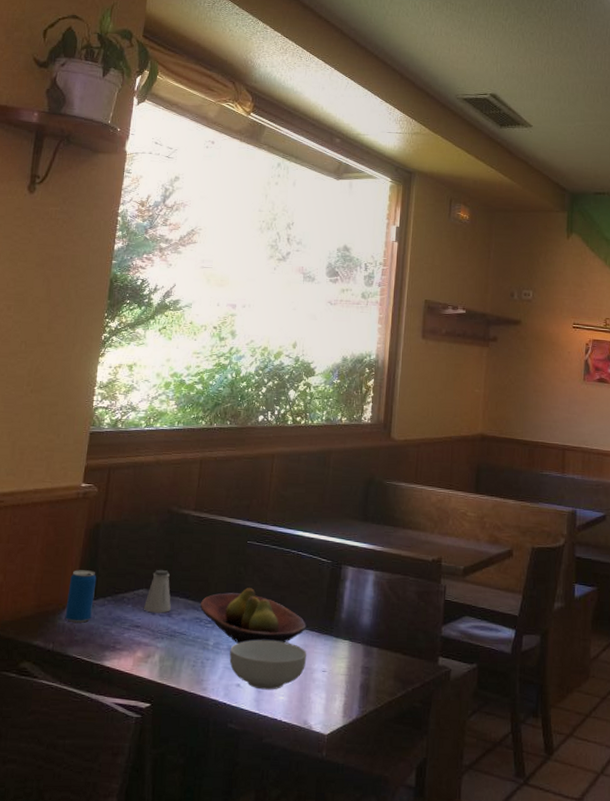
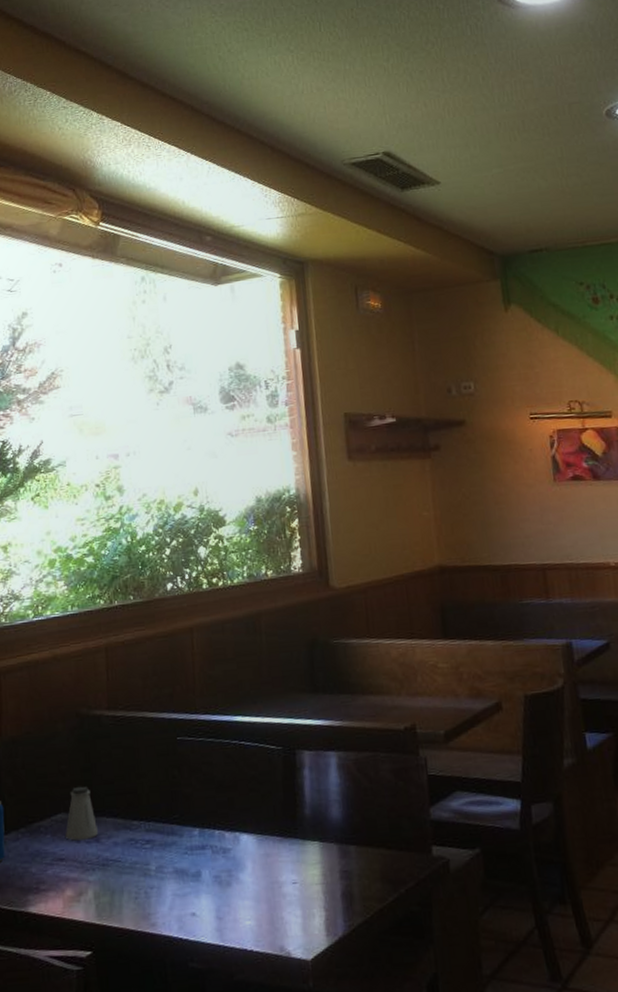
fruit bowl: present [199,588,307,644] -> none [132,793,265,864]
cereal bowl: present [229,640,307,690] -> none [177,853,271,916]

